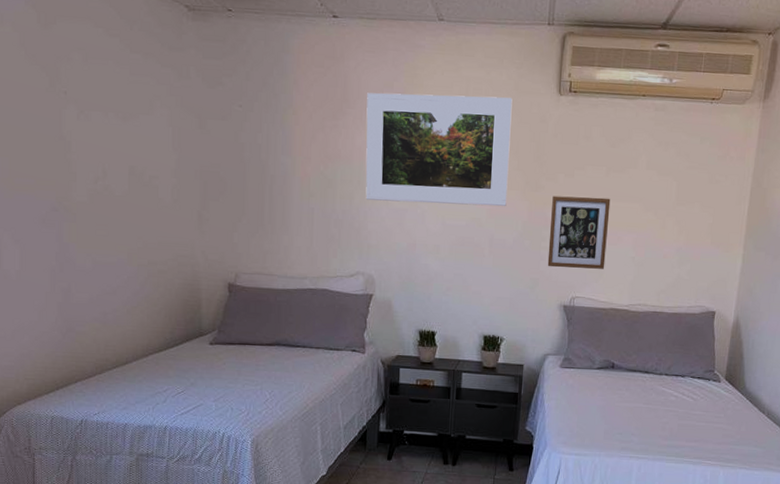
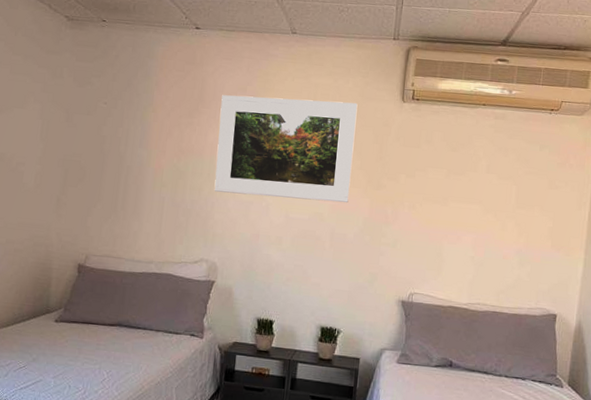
picture frame: present [547,196,611,269] -> none [386,194,451,267]

